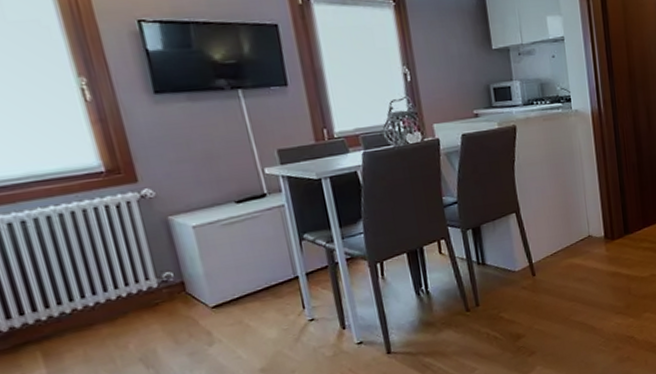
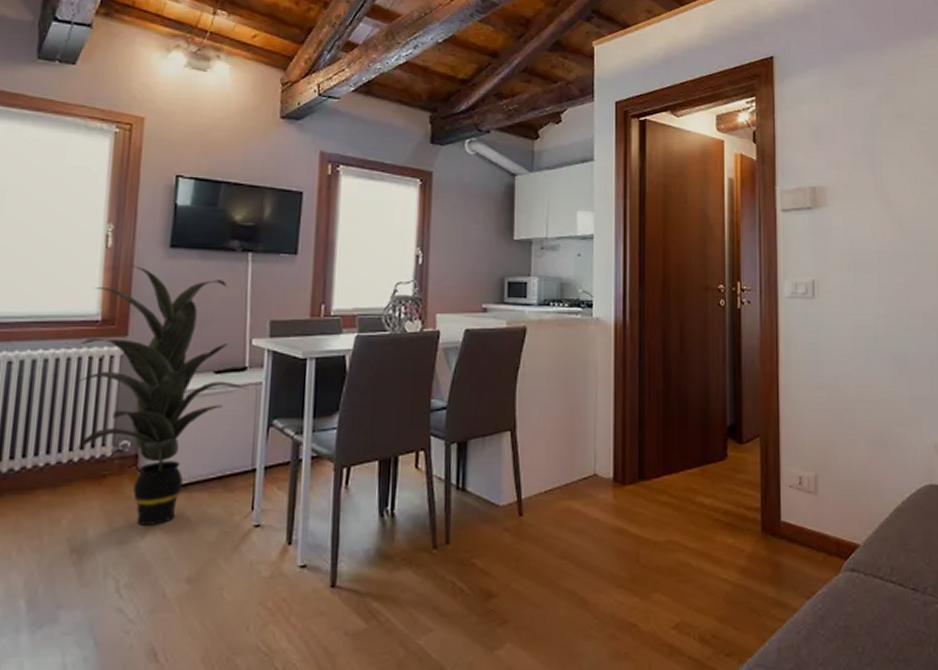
indoor plant: none [87,115,272,337] -> present [76,265,248,526]

